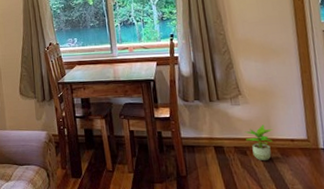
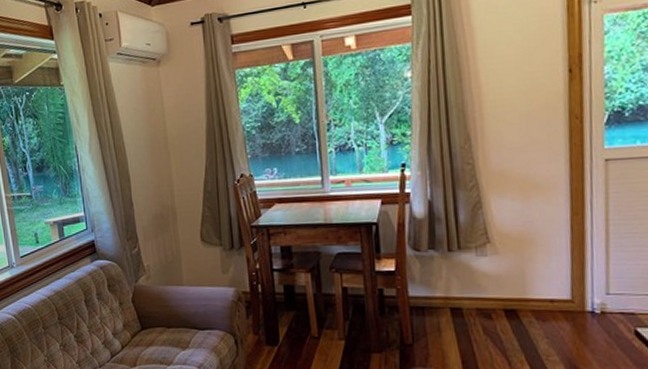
potted plant: present [245,125,274,160] -> none [491,281,528,326]

